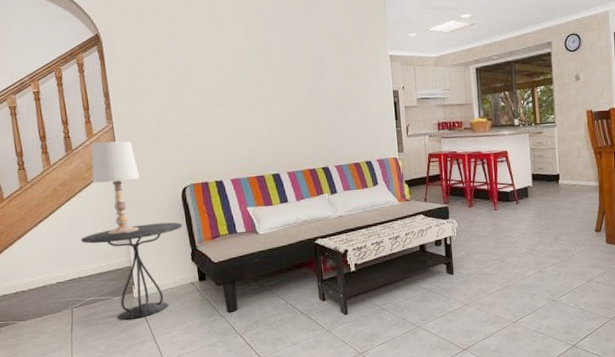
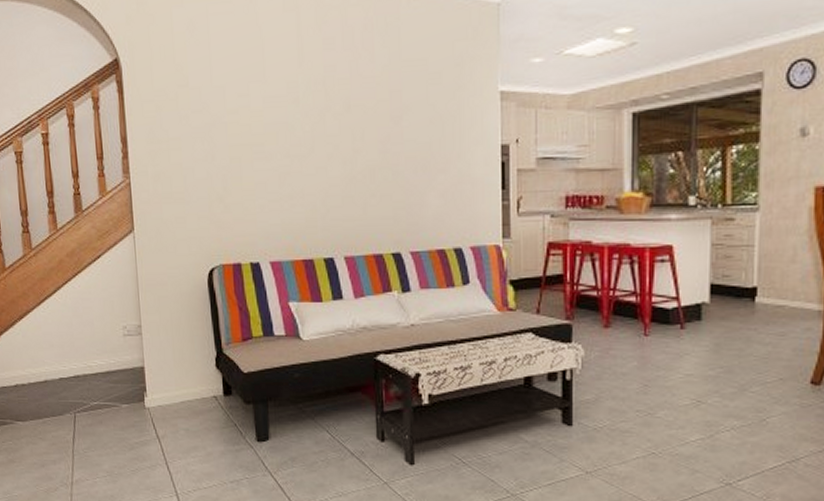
side table: present [81,222,183,320] -> none [87,314,207,435]
table lamp: present [91,140,140,235] -> none [103,201,159,324]

